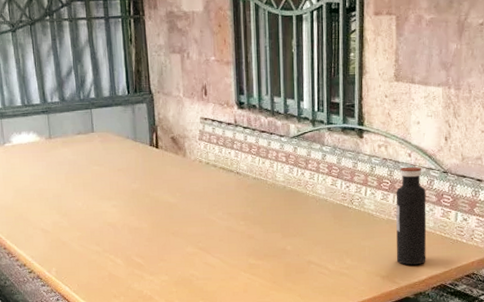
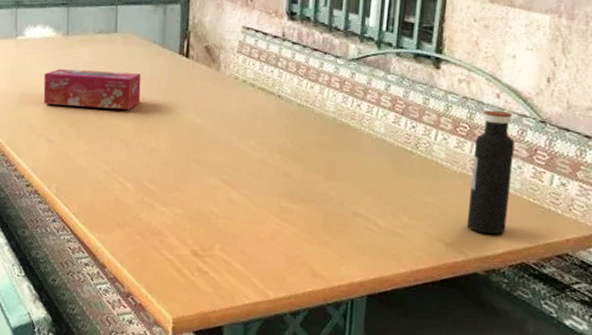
tissue box: none [33,166,121,200] -> present [43,69,142,110]

